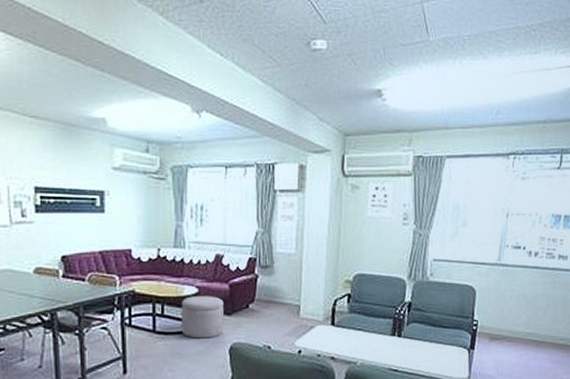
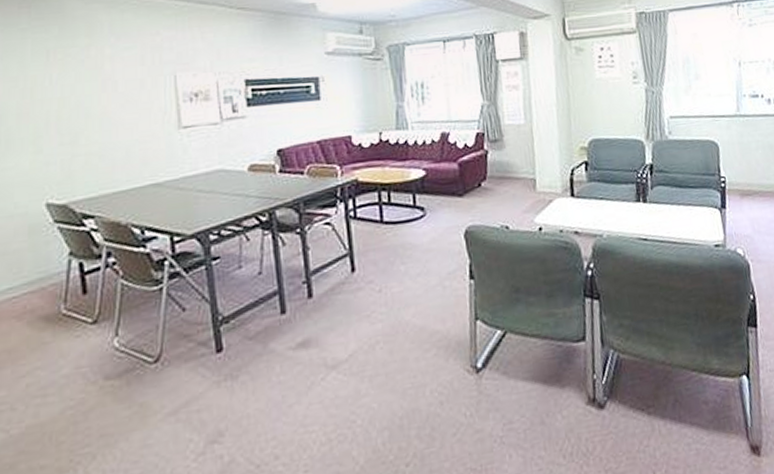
ottoman: present [181,296,224,339] -> none [408,177,457,226]

